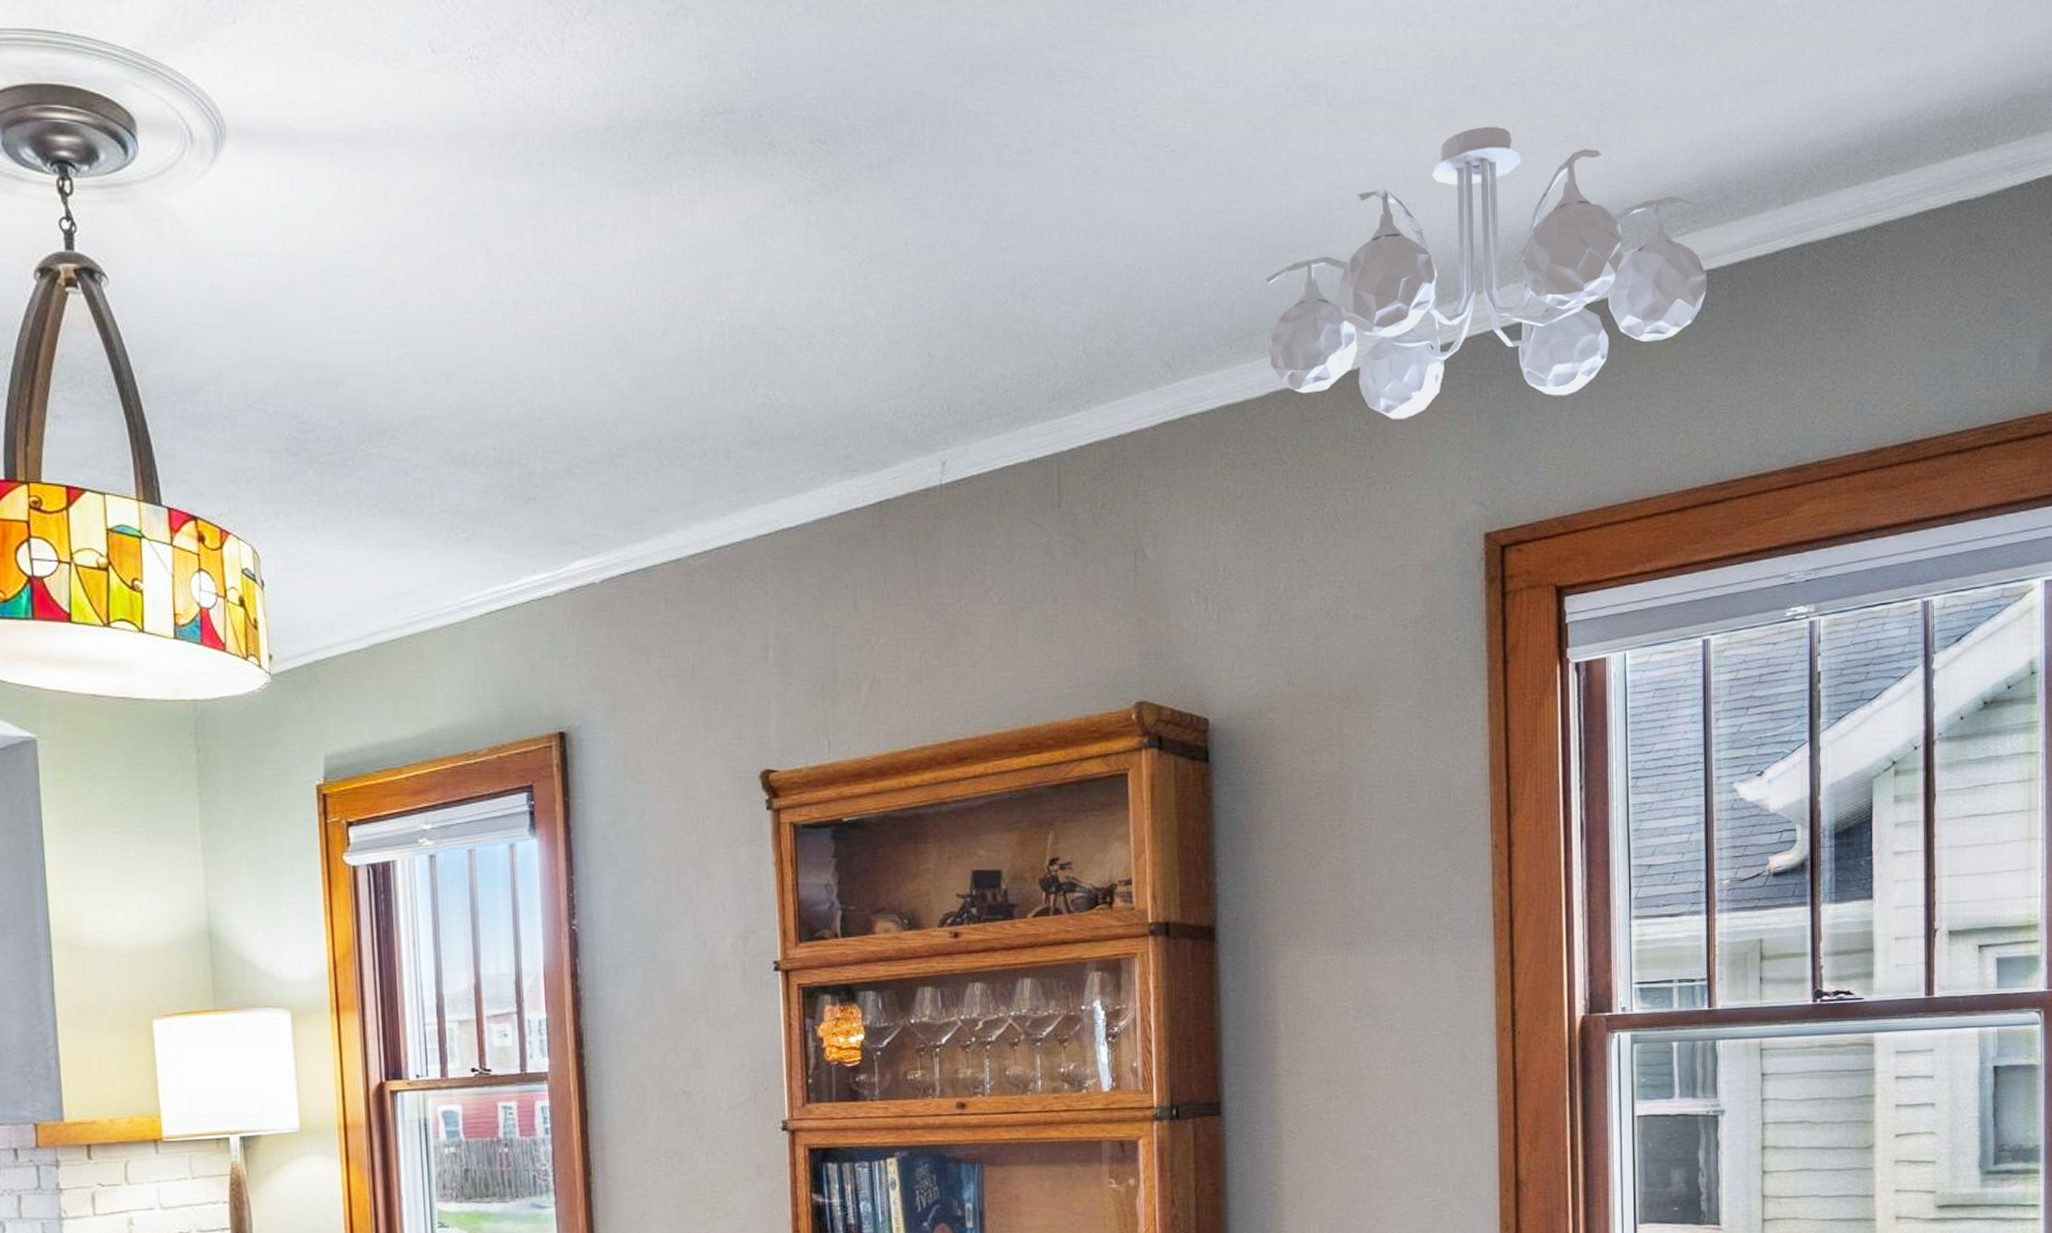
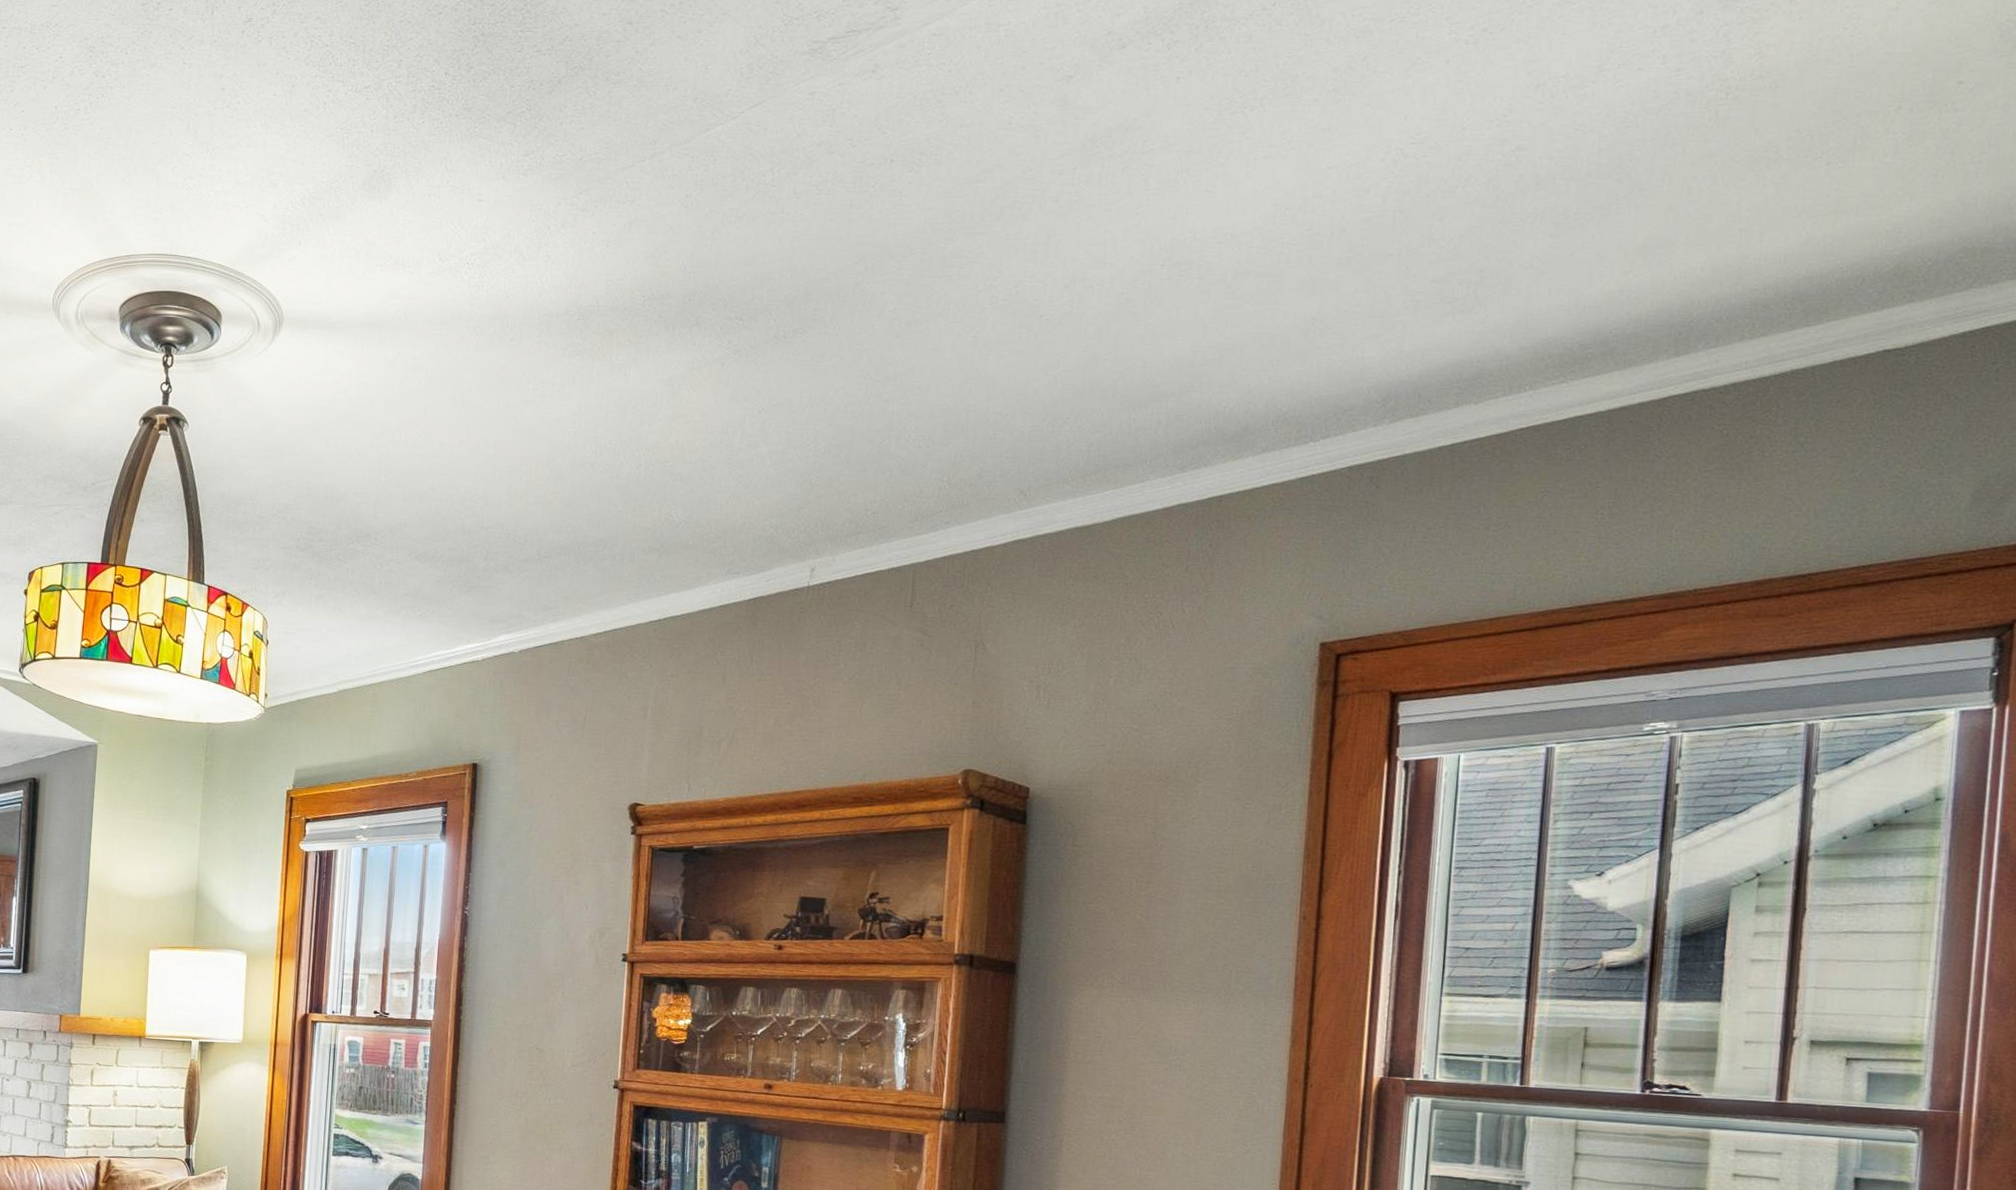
ceiling light fixture: present [1265,126,1707,419] -> none [1120,292,1585,543]

